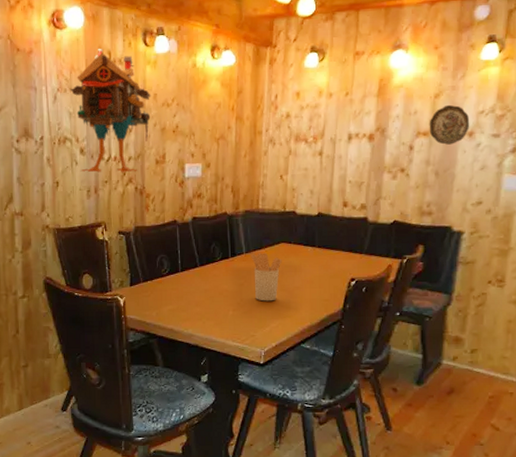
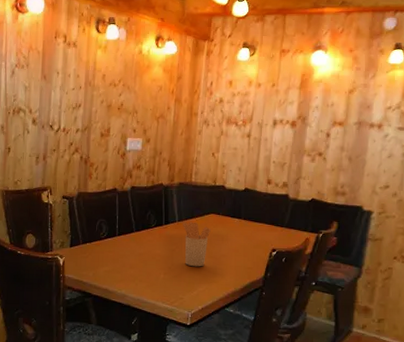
hut on chicken legs: present [70,49,151,173] -> none [27,32,100,143]
decorative plate: present [429,104,470,145] -> none [344,99,379,134]

